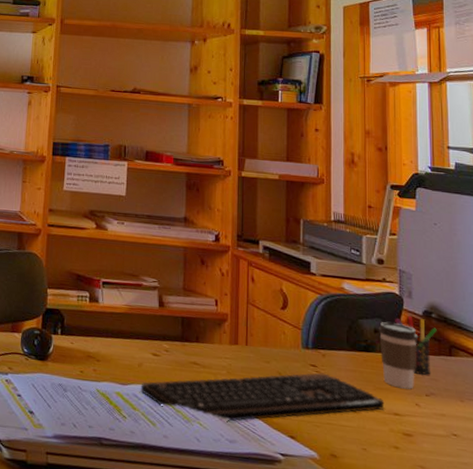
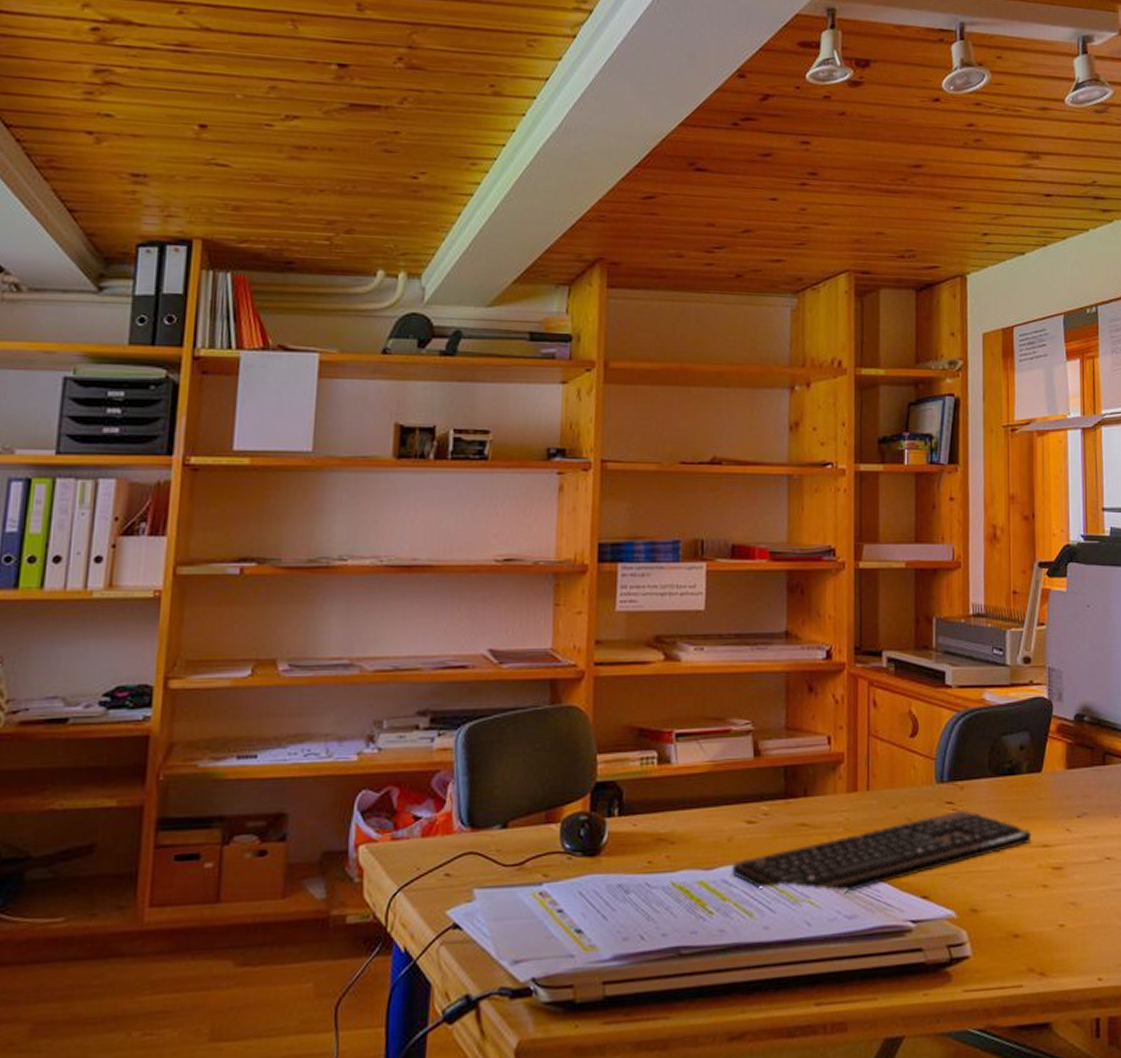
coffee cup: present [378,321,417,389] -> none [1024,733,1068,813]
pen holder: present [395,315,437,375] -> none [1043,722,1090,793]

